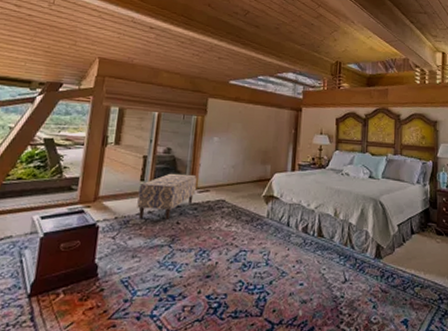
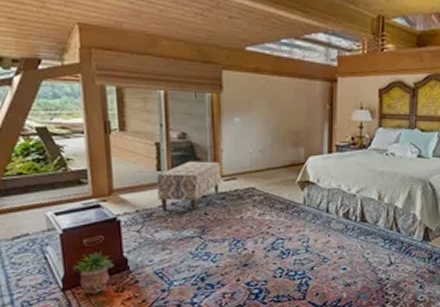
potted plant: none [43,255,84,302] -> present [72,250,114,294]

